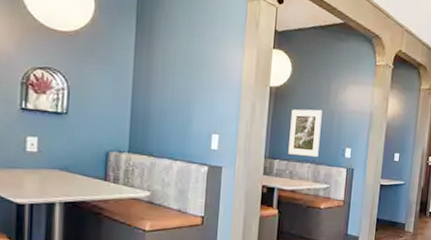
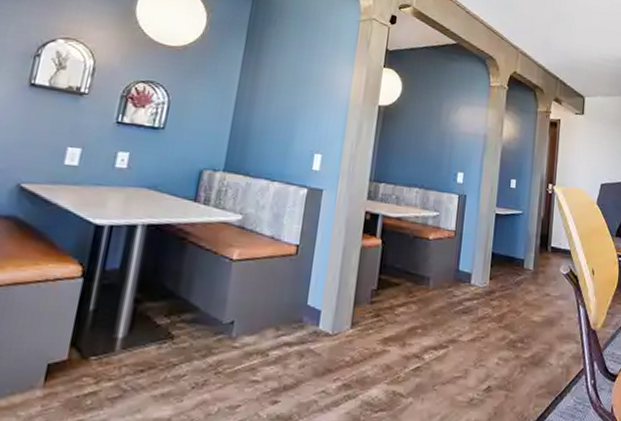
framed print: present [288,109,322,157] -> none [395,129,433,181]

